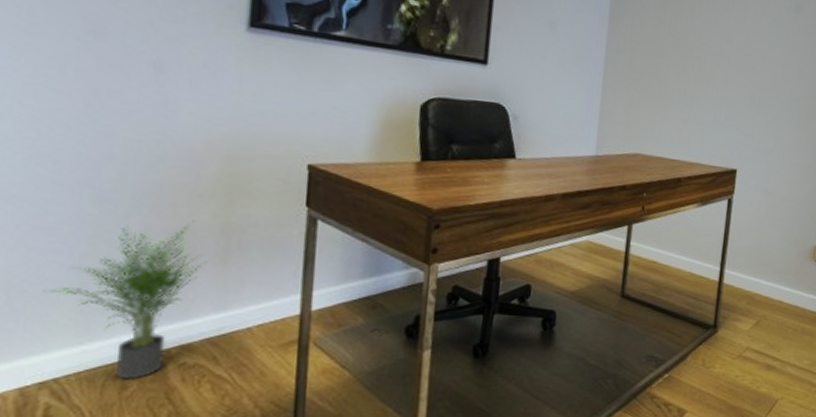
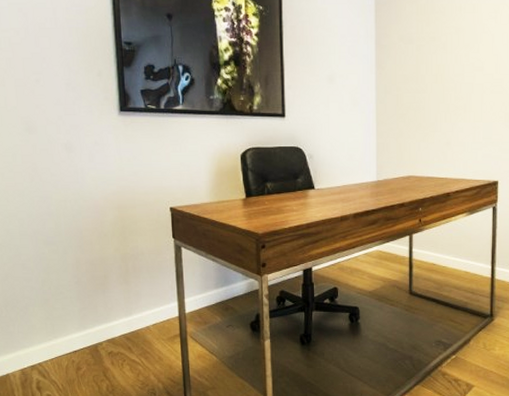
potted plant: present [48,220,209,380] -> none [28,253,117,363]

